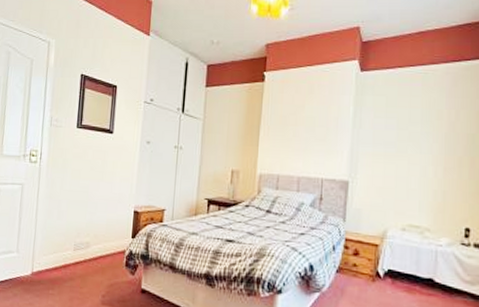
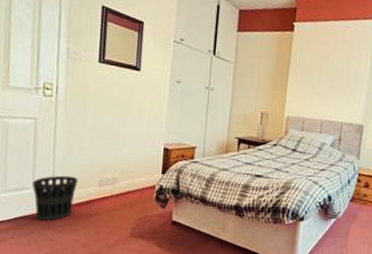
wastebasket: none [17,239,56,285] -> present [33,175,78,221]

